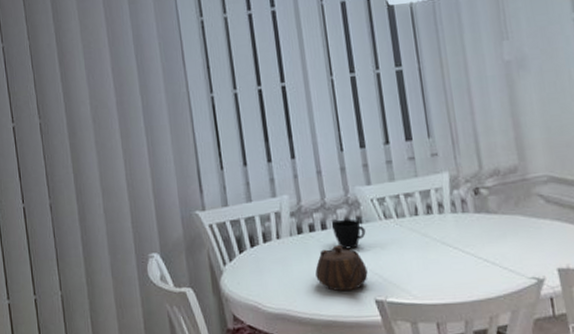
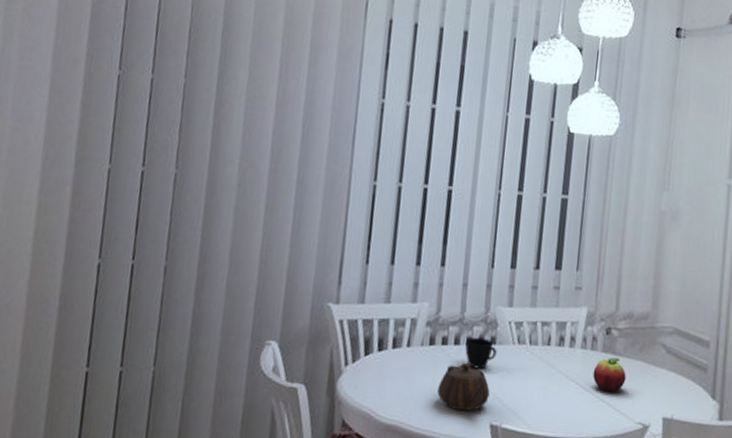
fruit: none [469,215,507,251] -> present [592,357,626,392]

